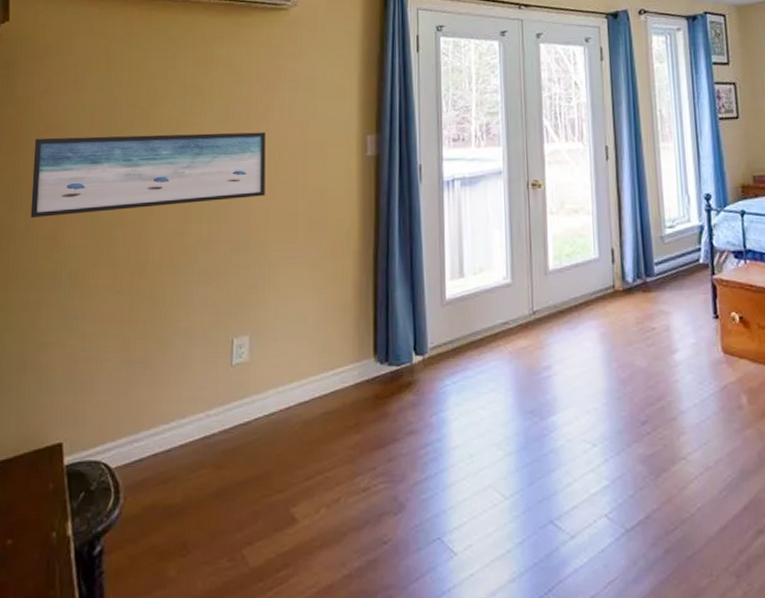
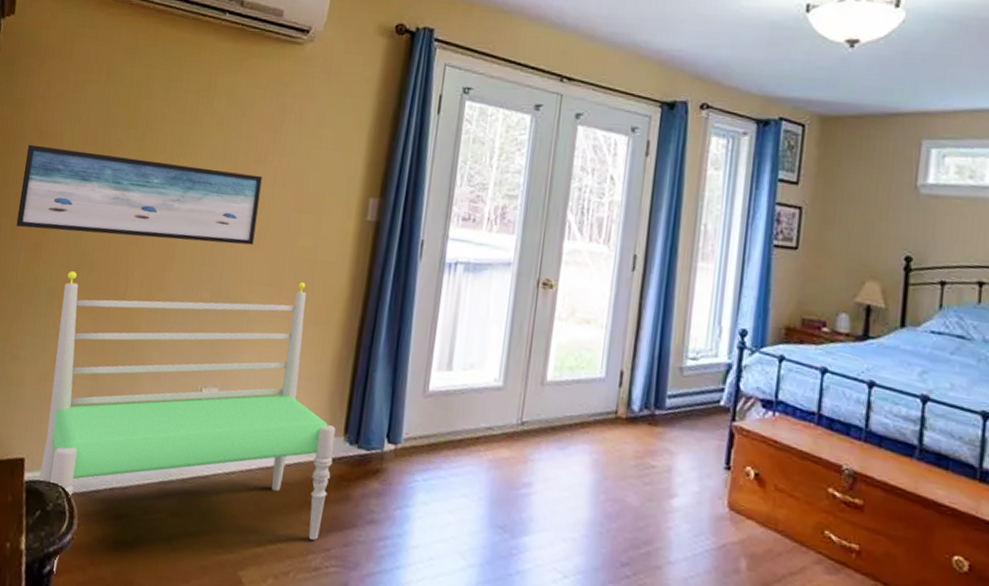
bench: none [79,222,367,553] -> present [39,271,335,574]

